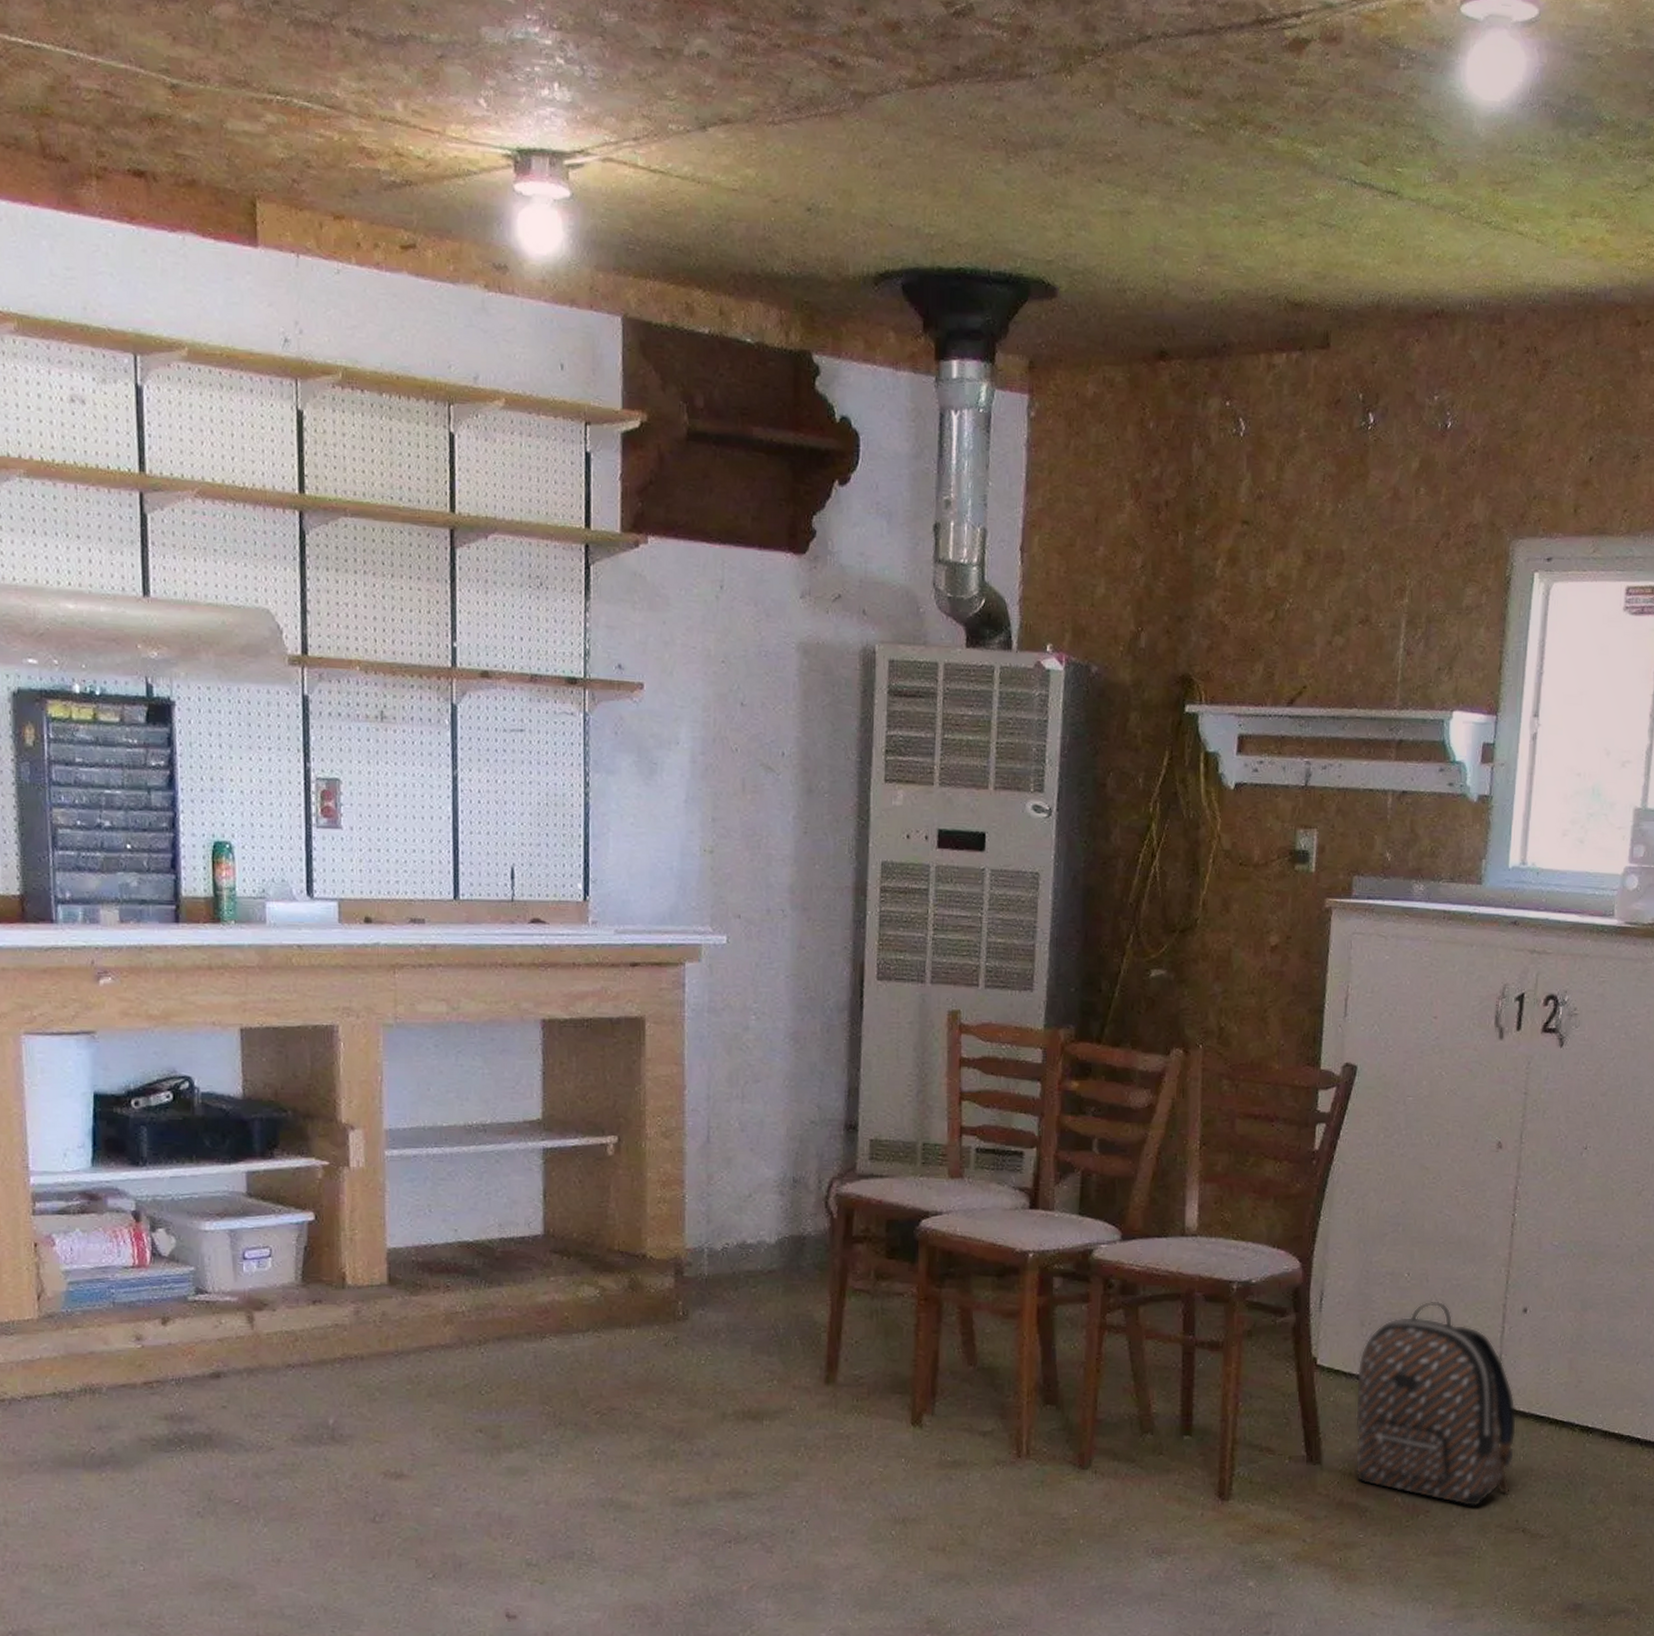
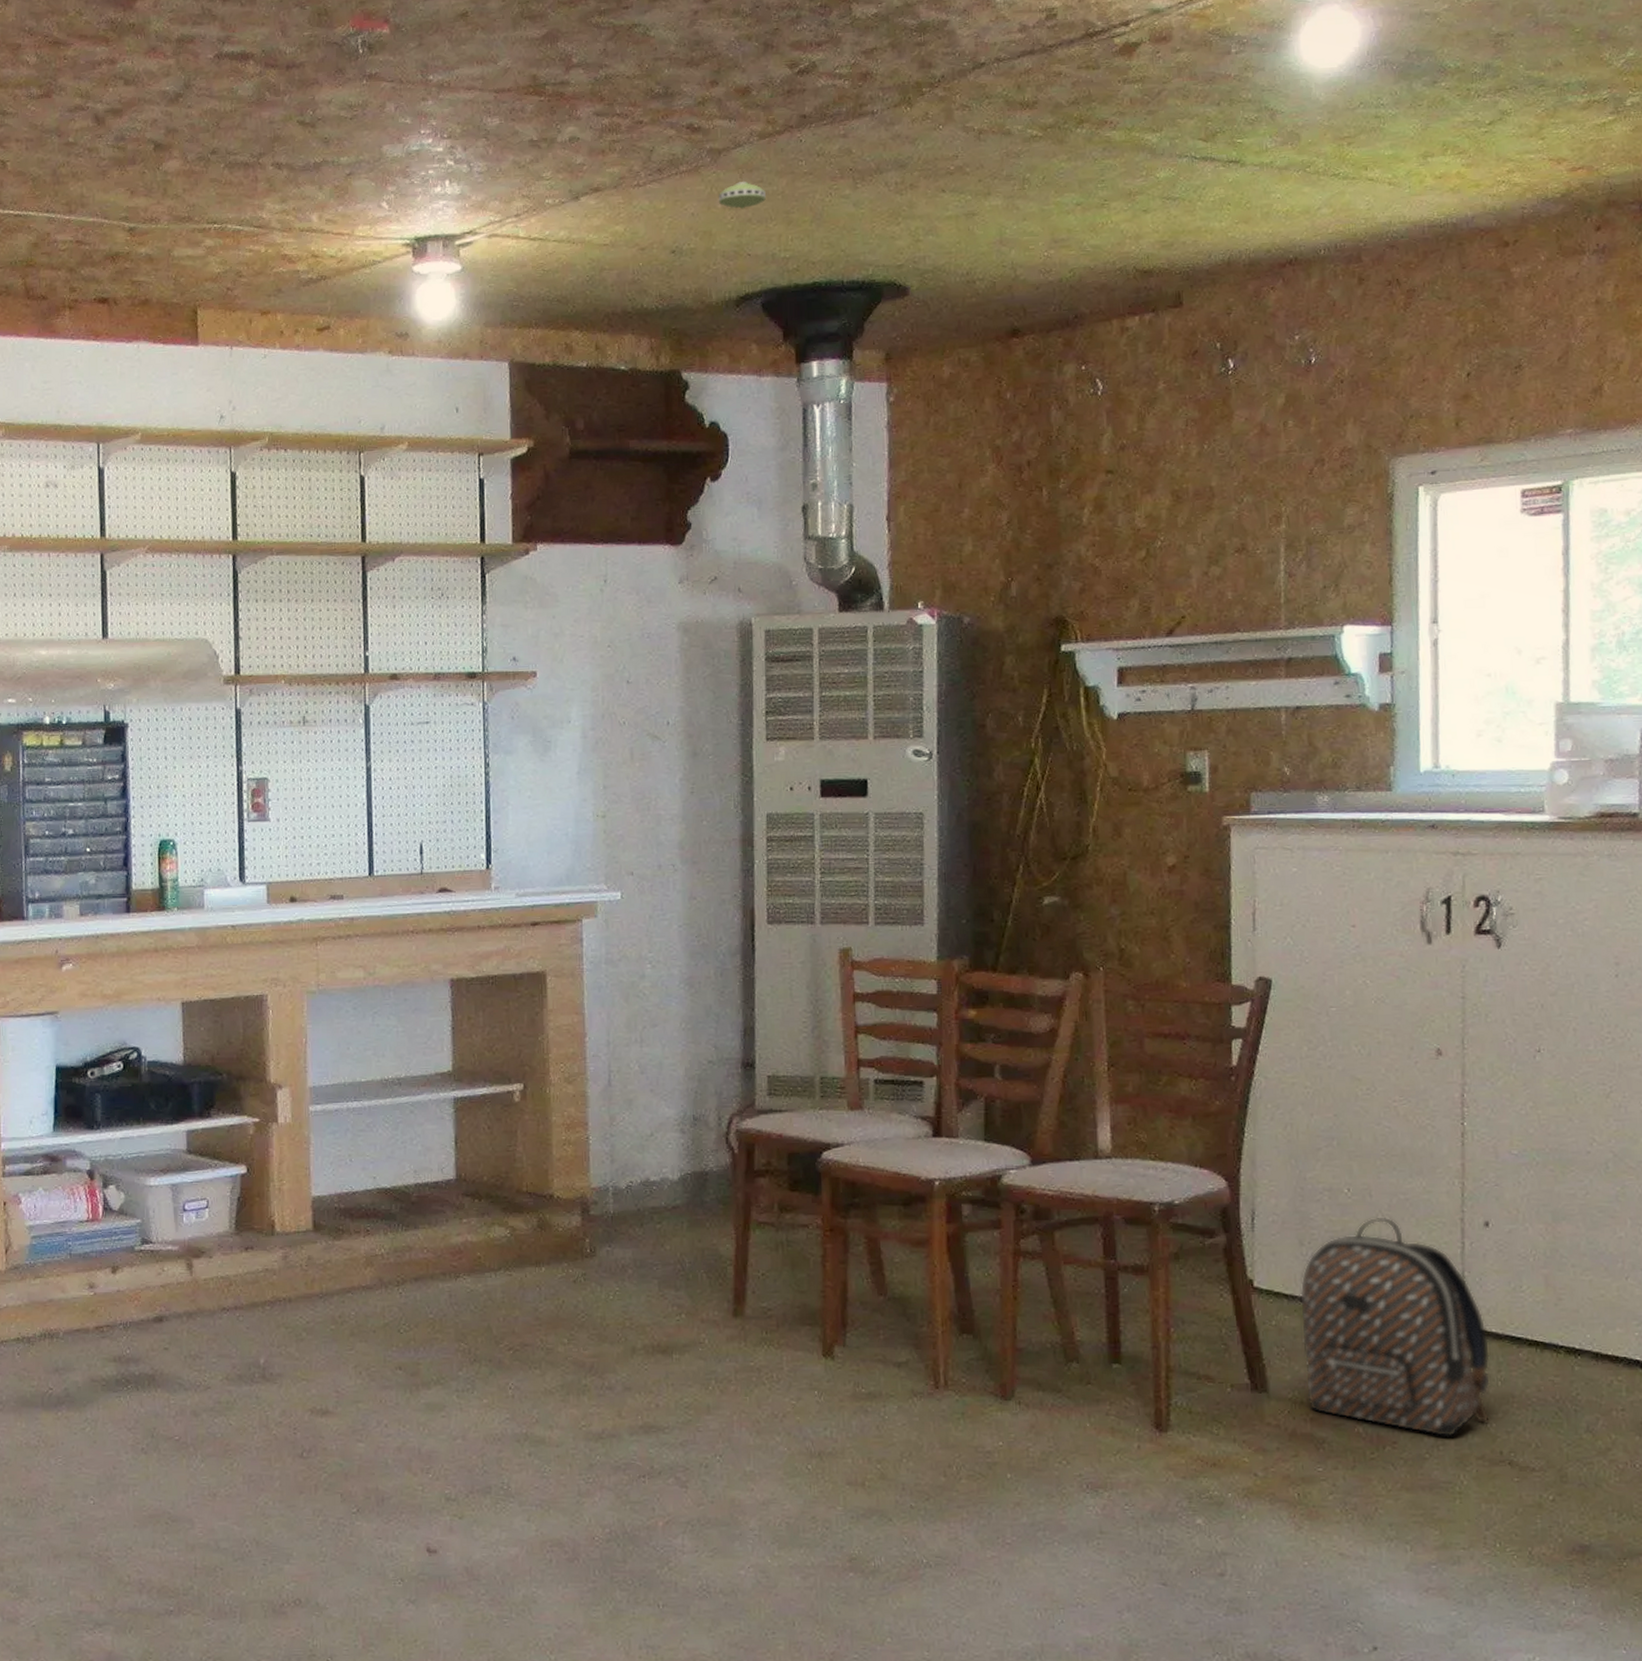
smoke detector: none [860,136,912,170] -> present [718,181,766,210]

